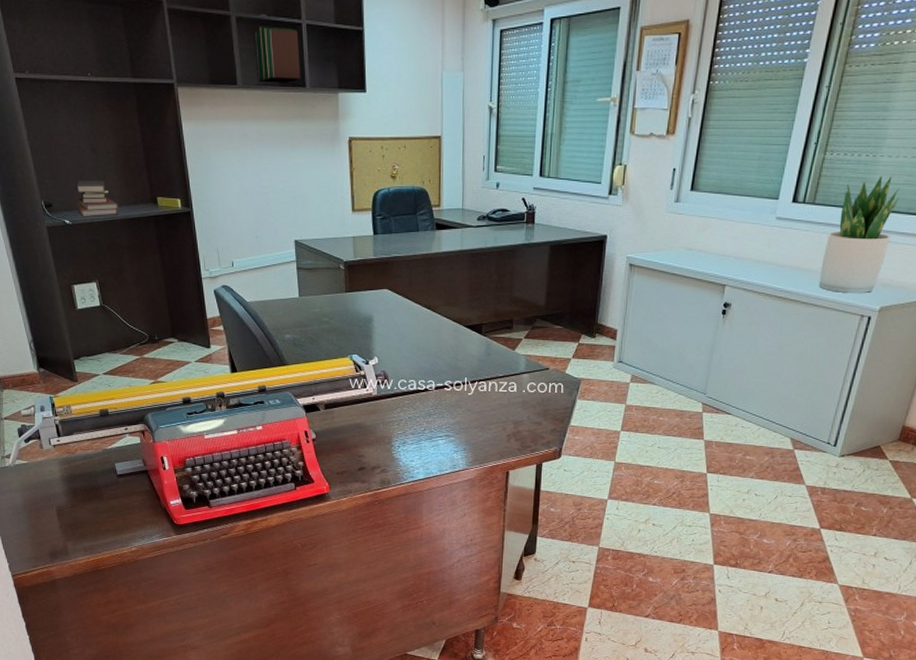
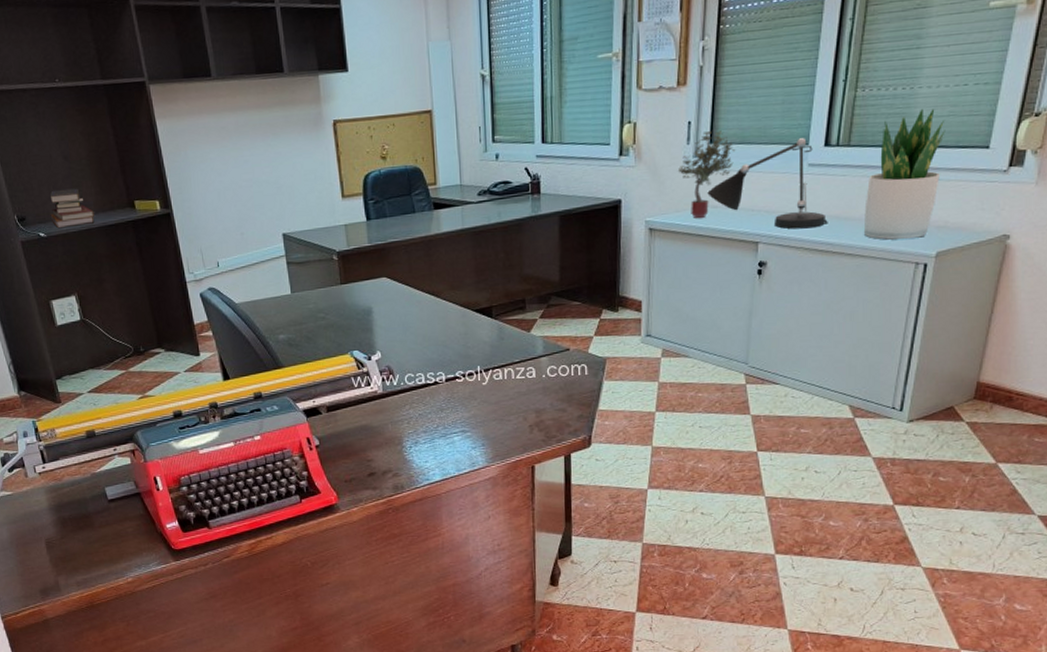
books: present [254,26,300,83] -> none [226,12,277,72]
potted tree: none [660,179,713,258] -> present [678,130,735,218]
desk lamp: none [684,193,789,276] -> present [707,138,828,229]

